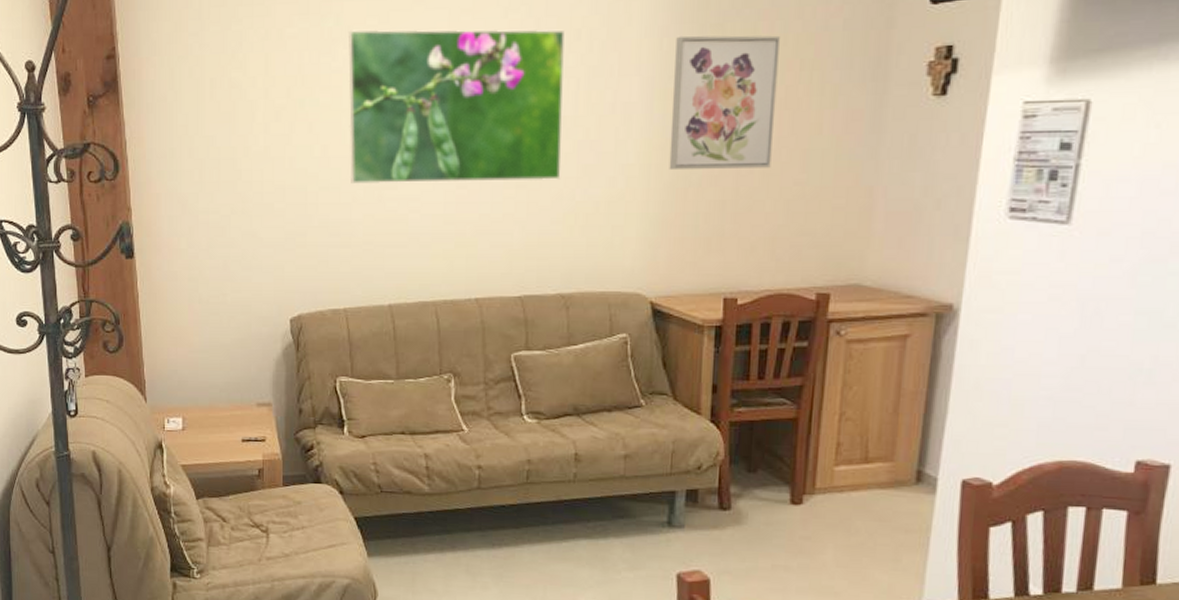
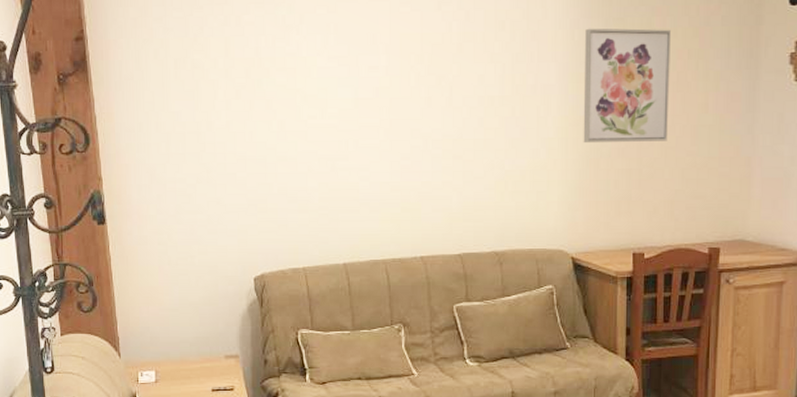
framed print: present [348,29,565,185] -> none [301,17,492,156]

